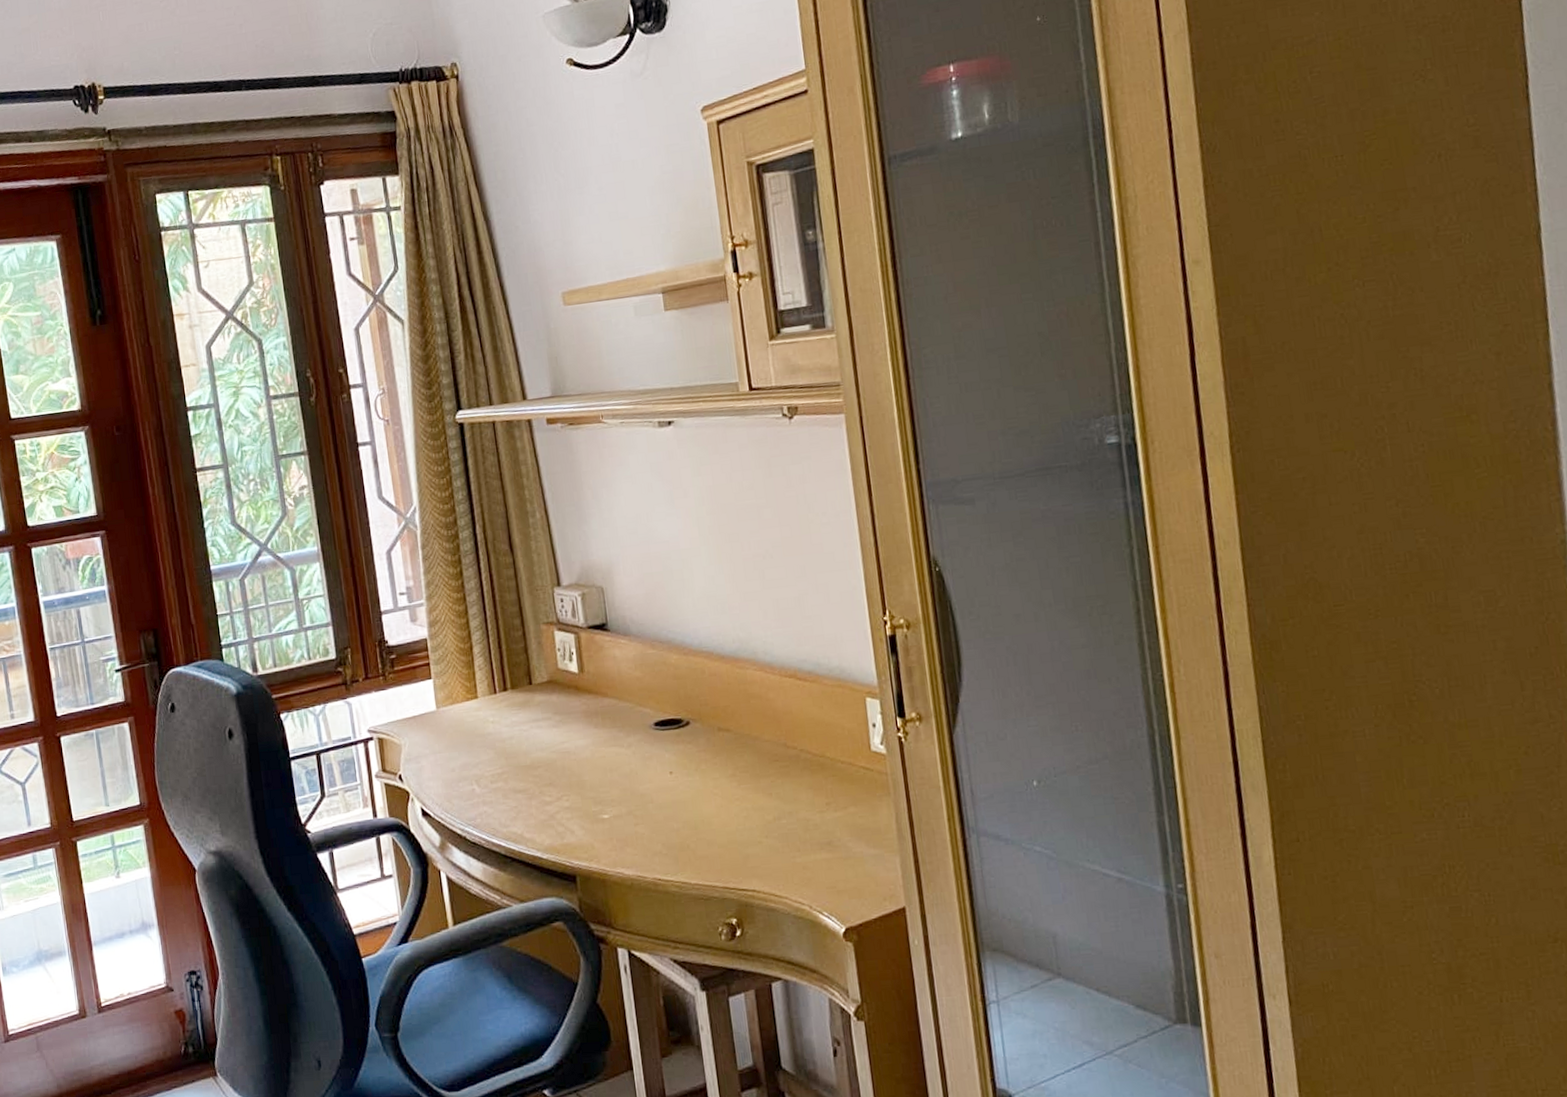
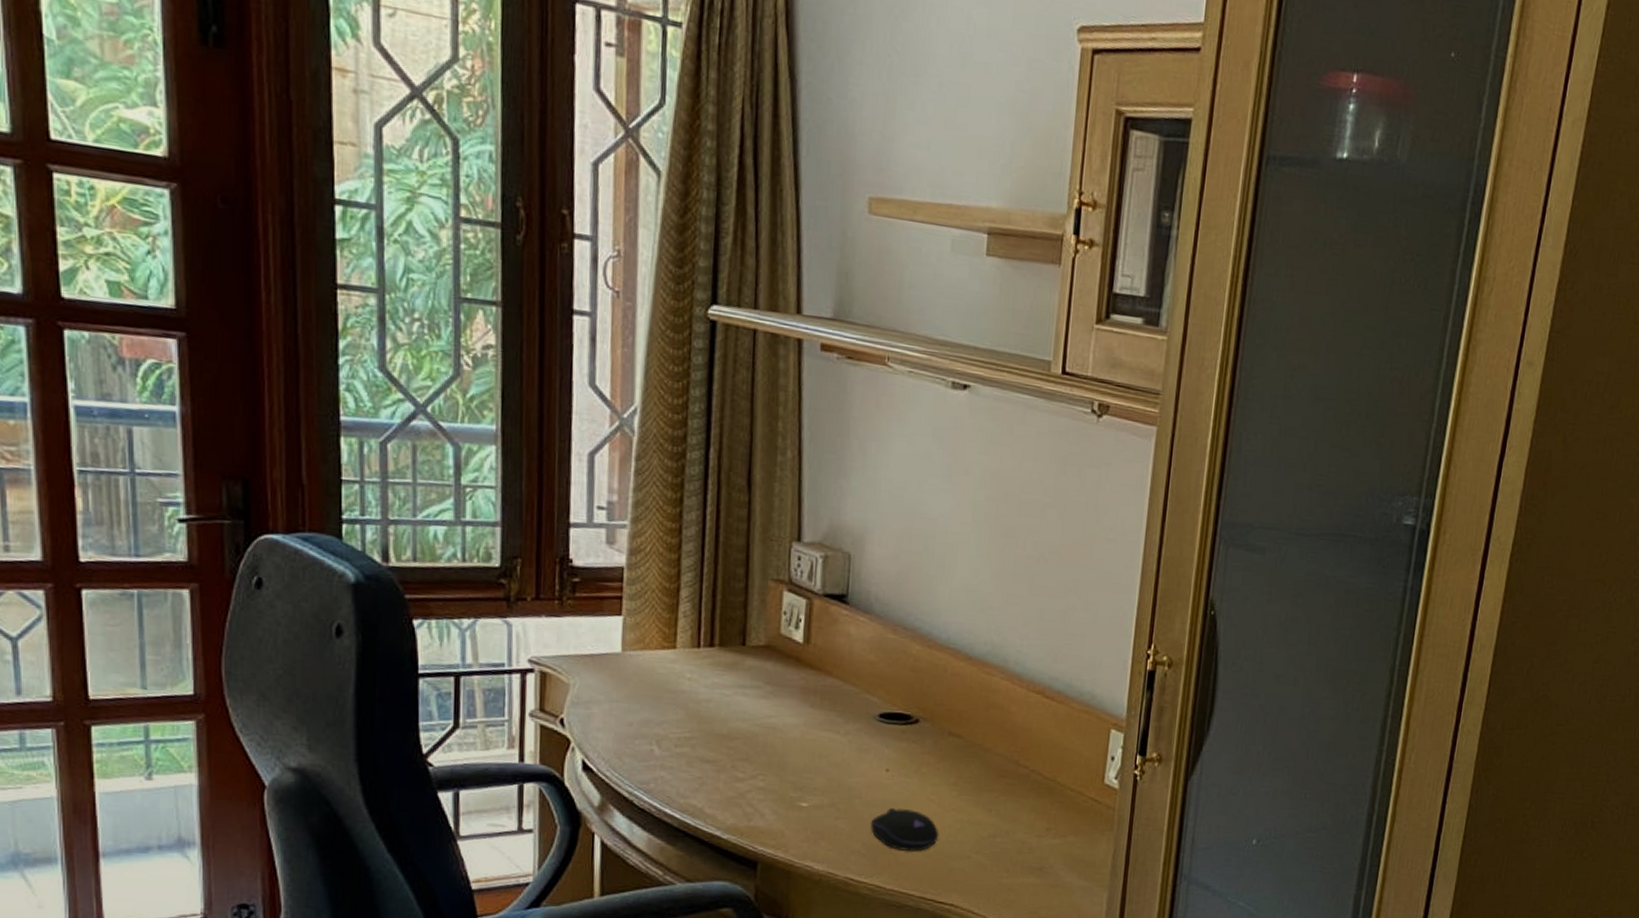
computer mouse: none [665,805,729,846] -> present [870,808,939,852]

